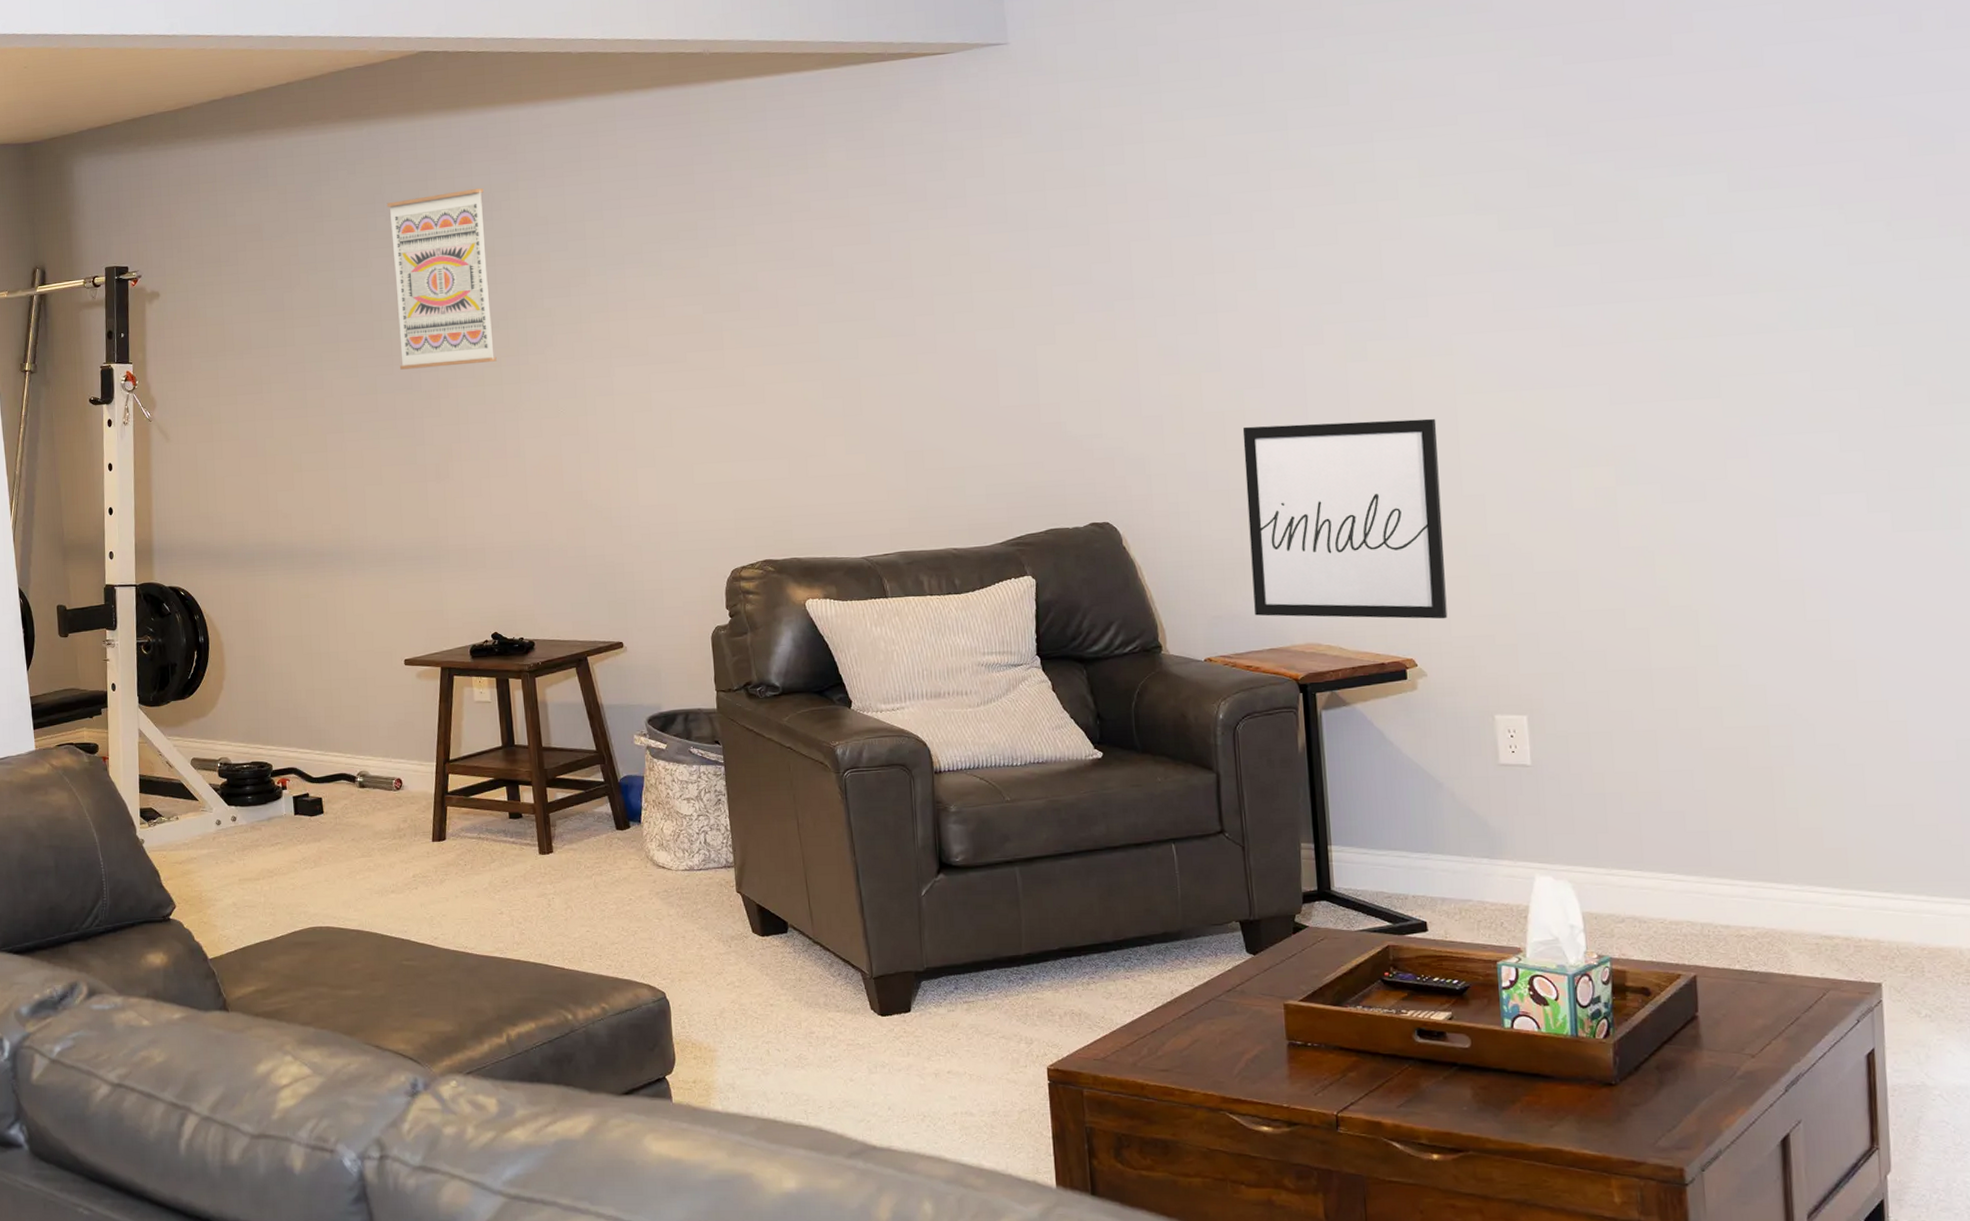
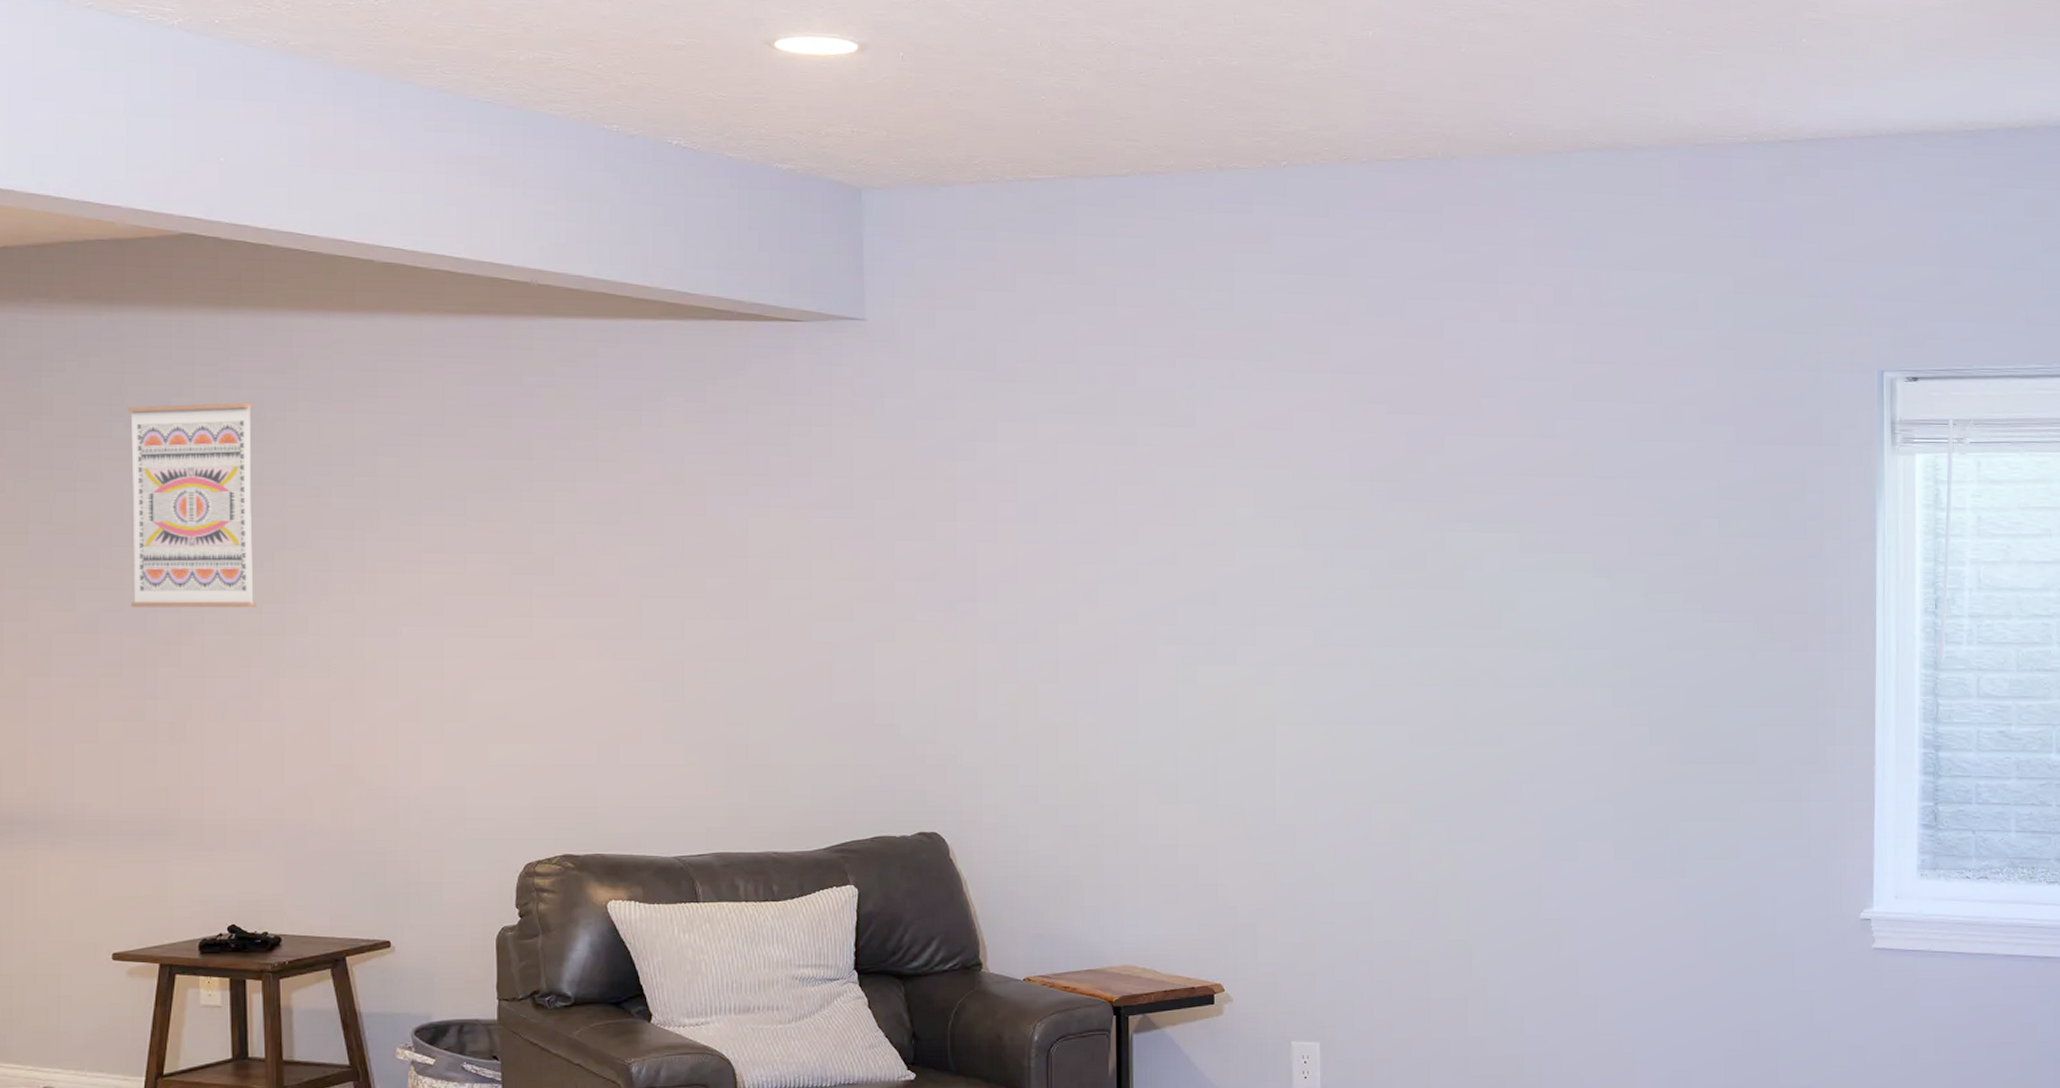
wall art: present [1242,418,1448,619] -> none [1075,742,1256,945]

